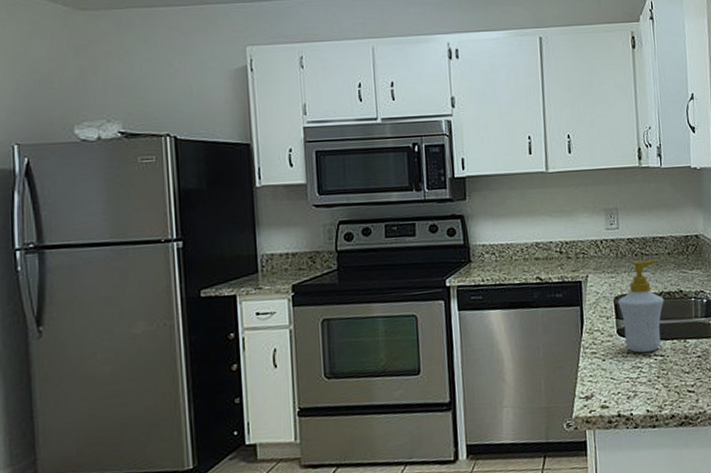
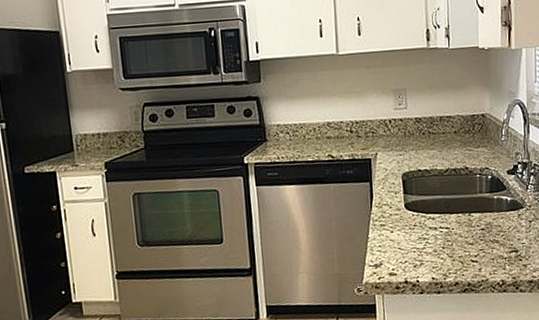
soap bottle: present [617,259,664,353] -> none [405,137,450,226]

